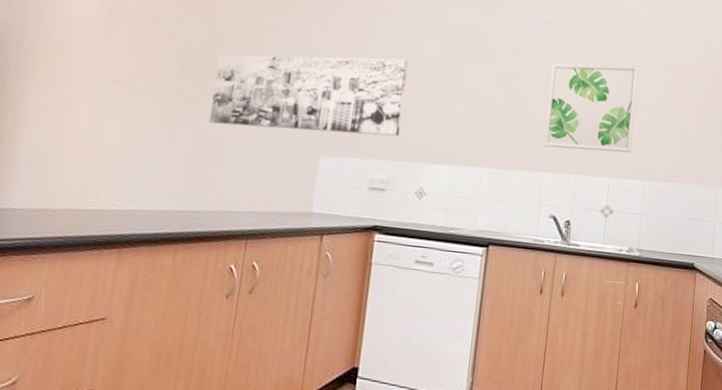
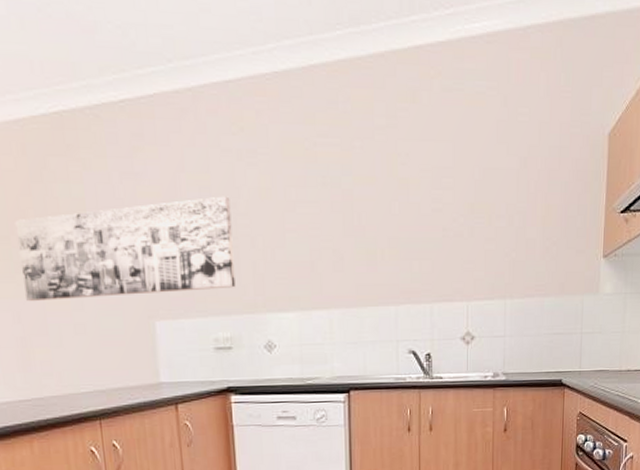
wall art: present [543,63,639,153] -> none [391,166,489,276]

